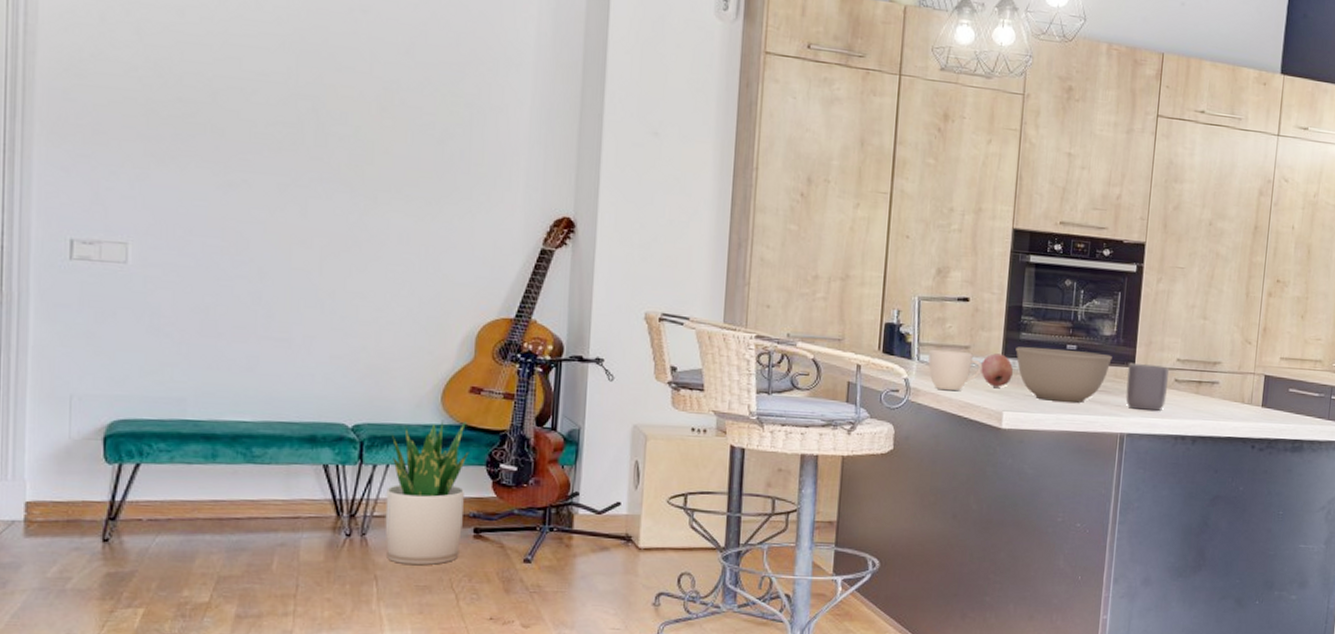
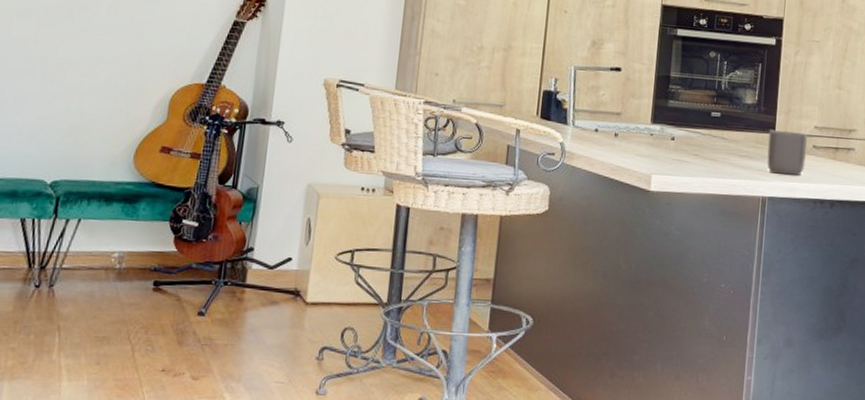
planter: present [385,420,469,566] -> none [70,177,155,317]
cup: present [928,349,983,391] -> none [582,115,633,155]
fruit: present [981,353,1014,388] -> none [631,119,662,152]
soup bowl: present [1016,347,1112,403] -> none [664,113,754,167]

